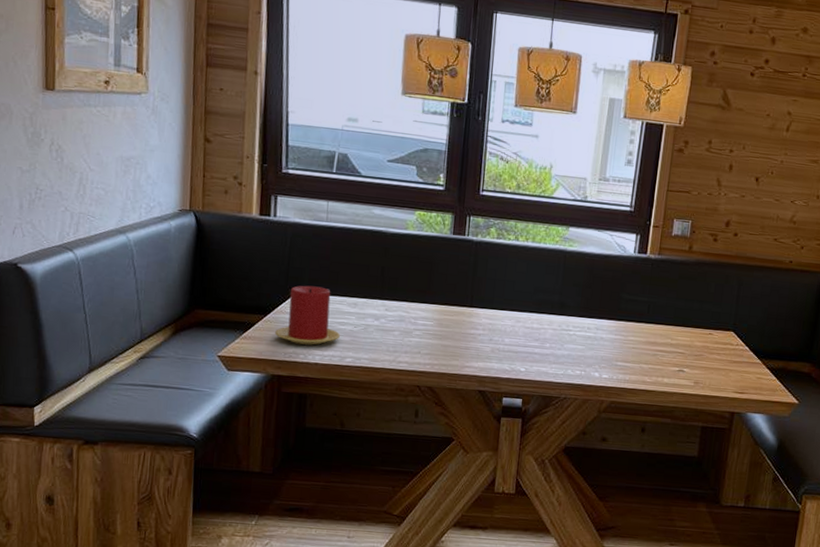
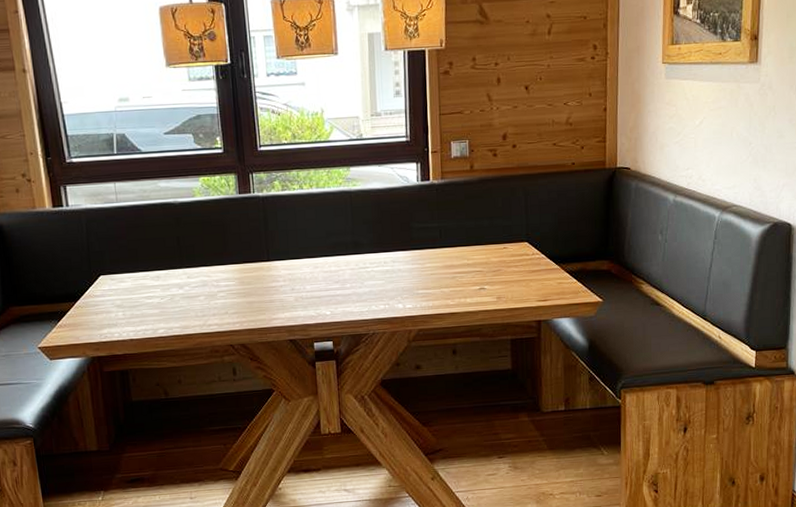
candle: present [275,285,341,345] -> none [88,266,150,324]

